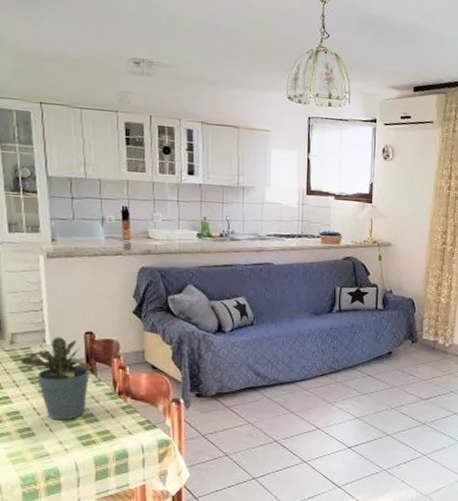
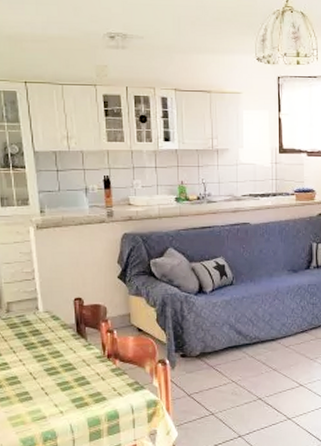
potted plant: present [20,336,92,421] -> none [16,304,82,384]

